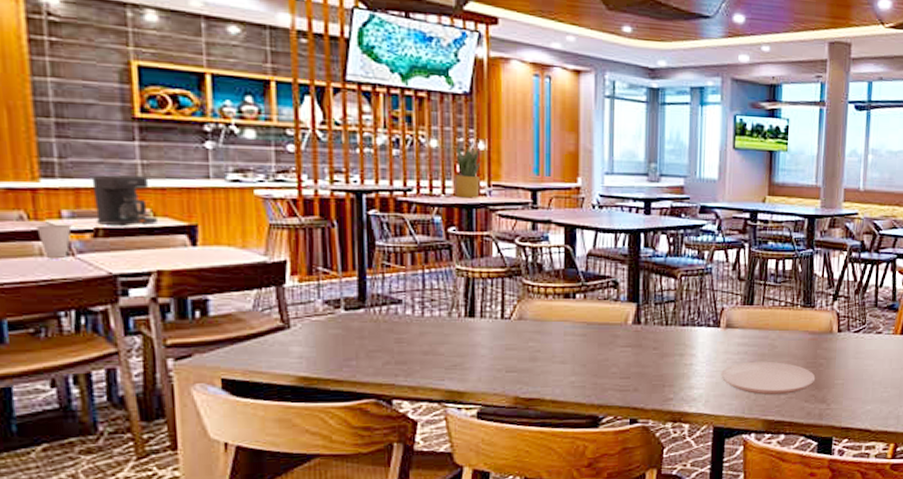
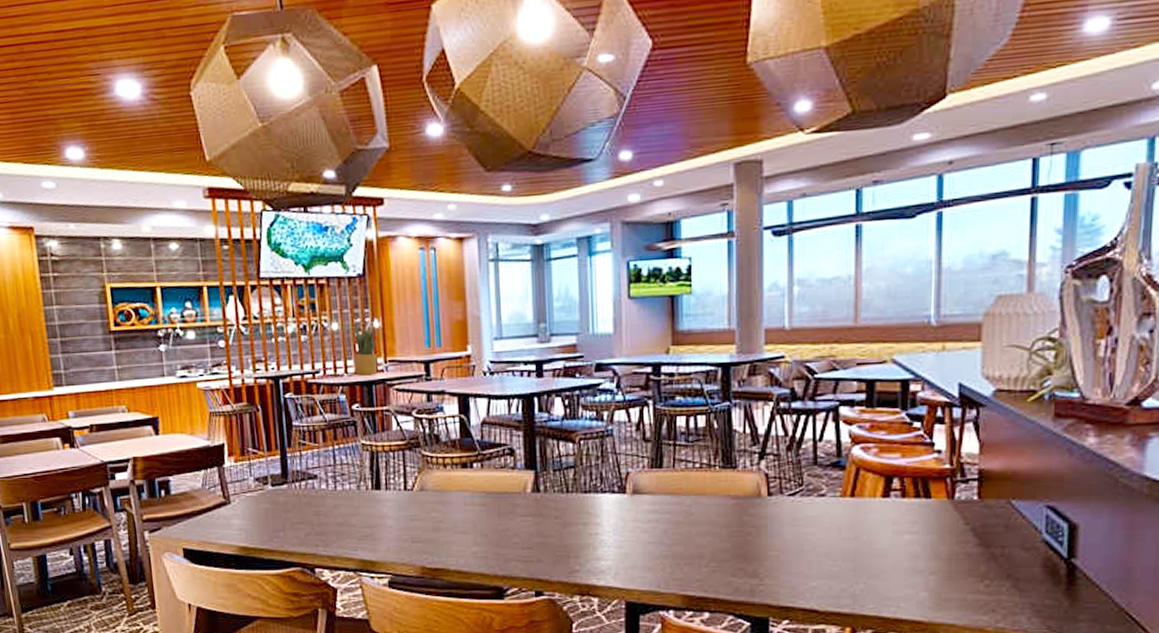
cup: present [36,224,72,259] -> none [54,423,76,452]
coffee maker: present [91,175,157,227] -> none [86,379,131,422]
plate: present [721,361,816,395] -> none [630,530,743,567]

